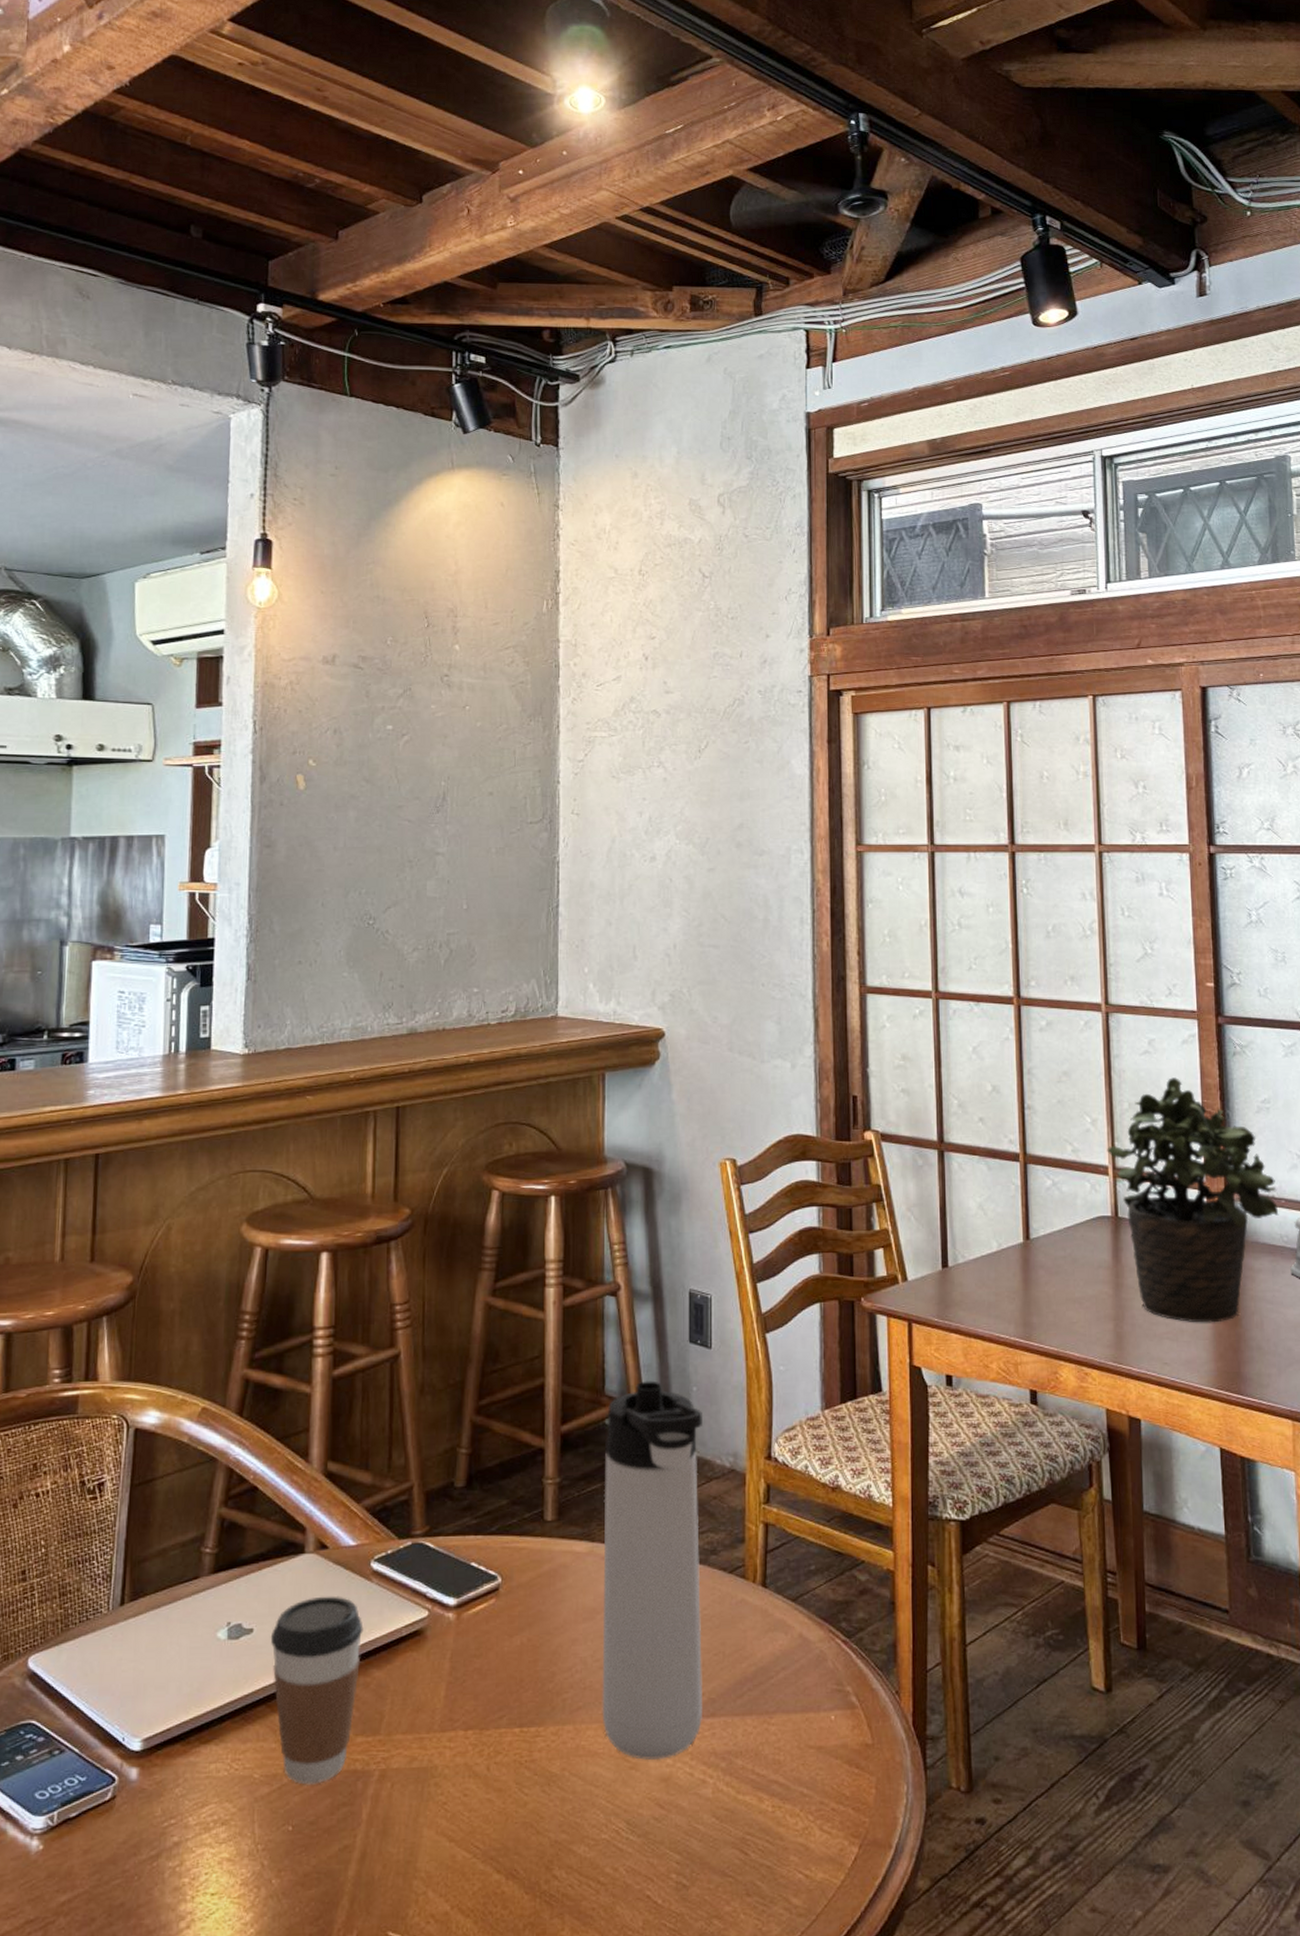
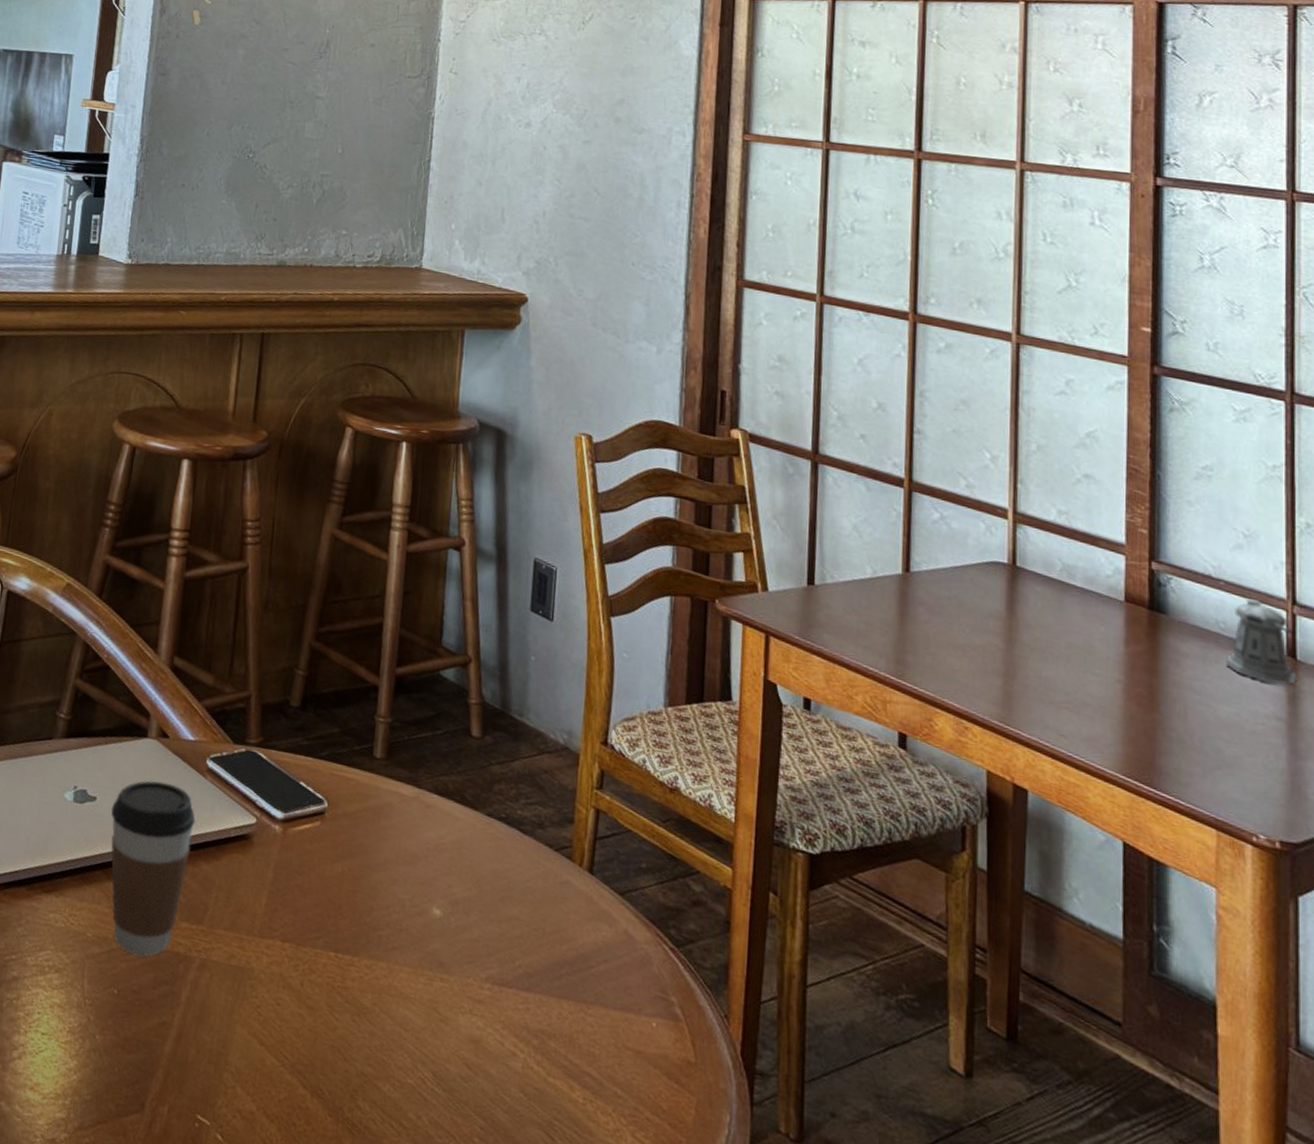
thermos bottle: present [602,1381,704,1760] -> none [416,640,540,1022]
potted plant: present [1107,1077,1279,1323] -> none [1007,424,1216,703]

